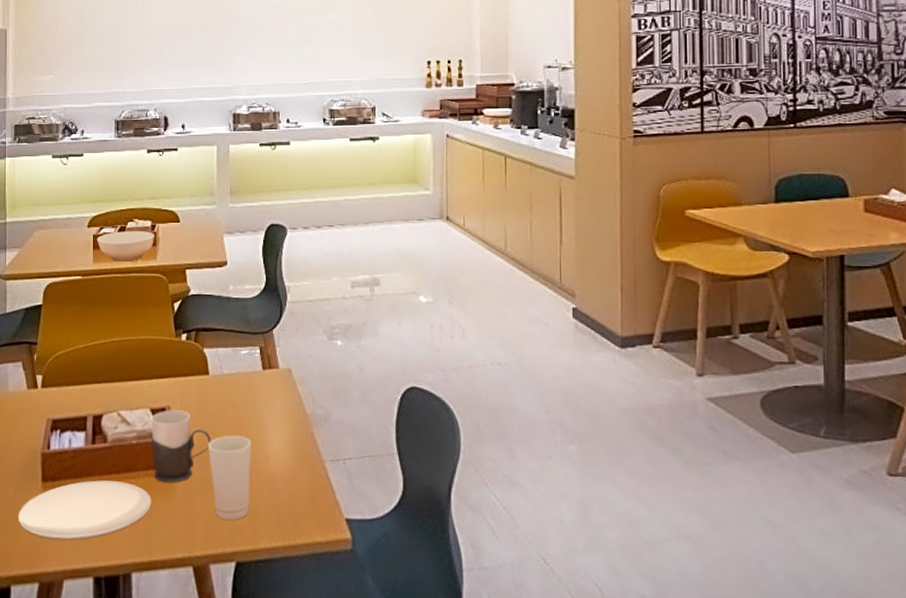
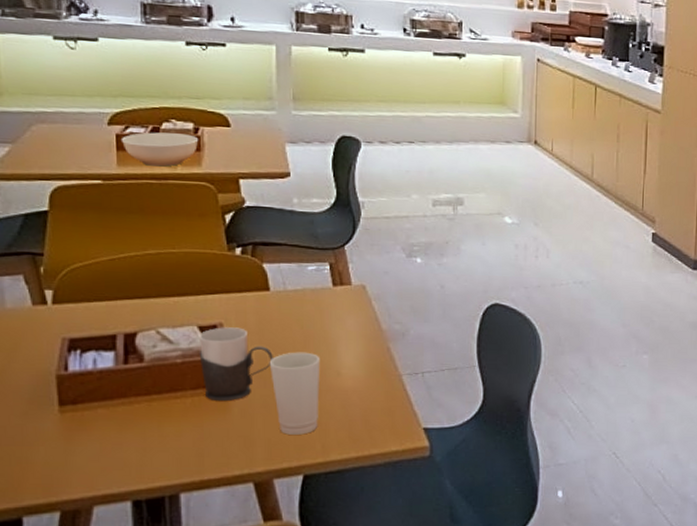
plate: present [18,480,151,541] -> none [27,402,202,466]

